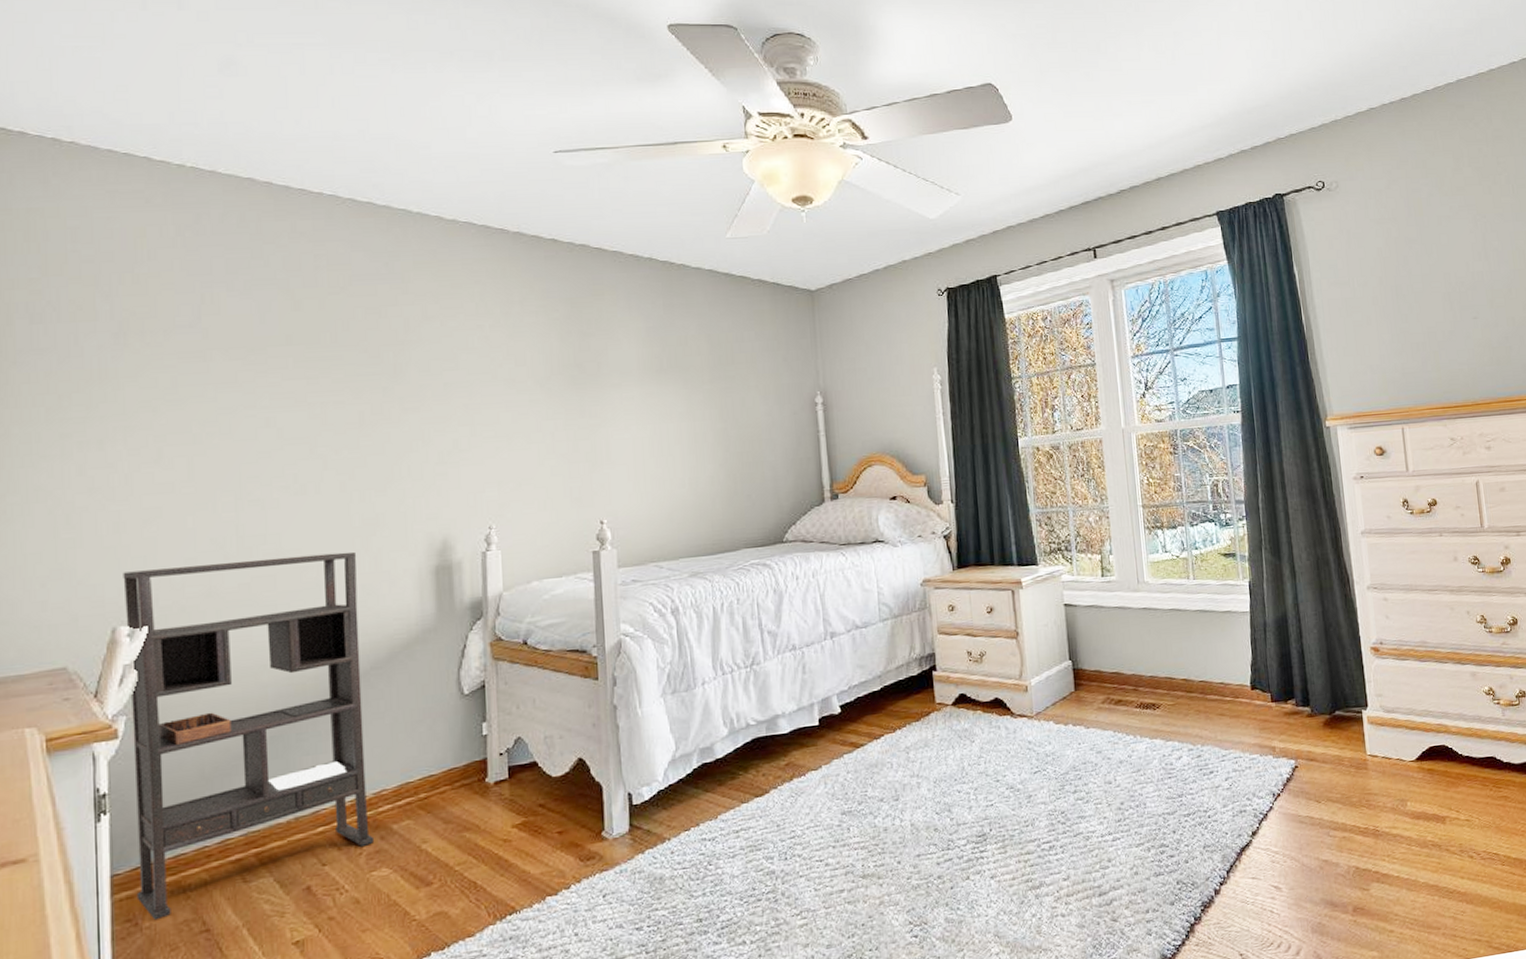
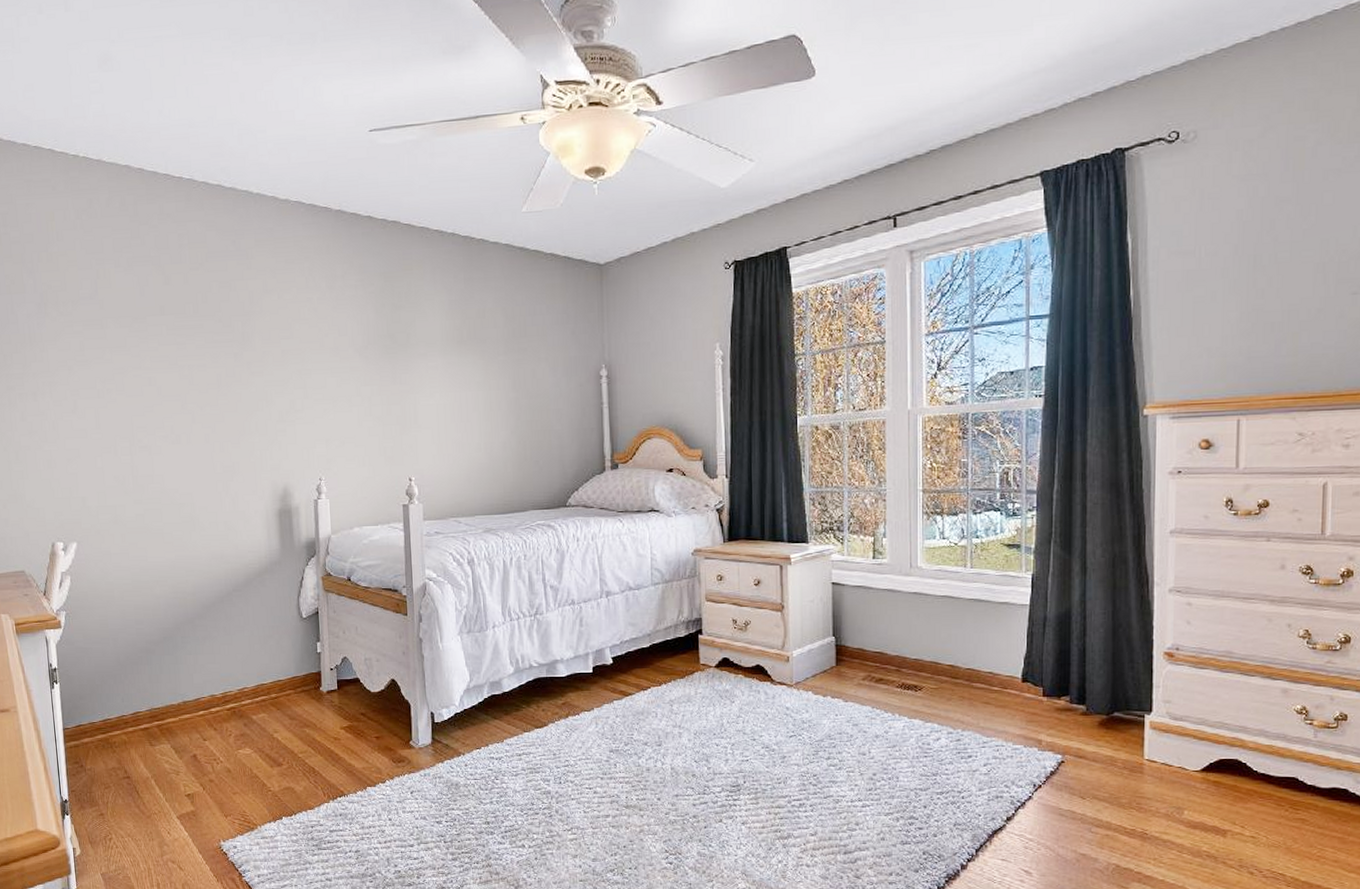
bookshelf: present [123,551,375,921] -> none [56,493,240,765]

